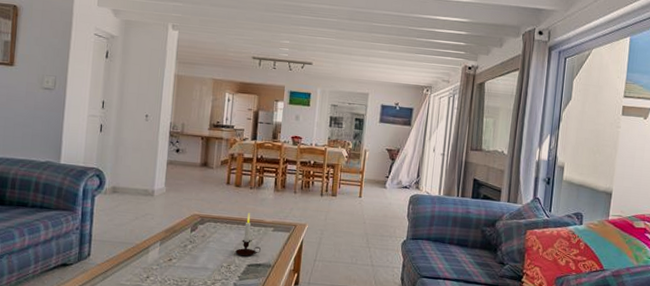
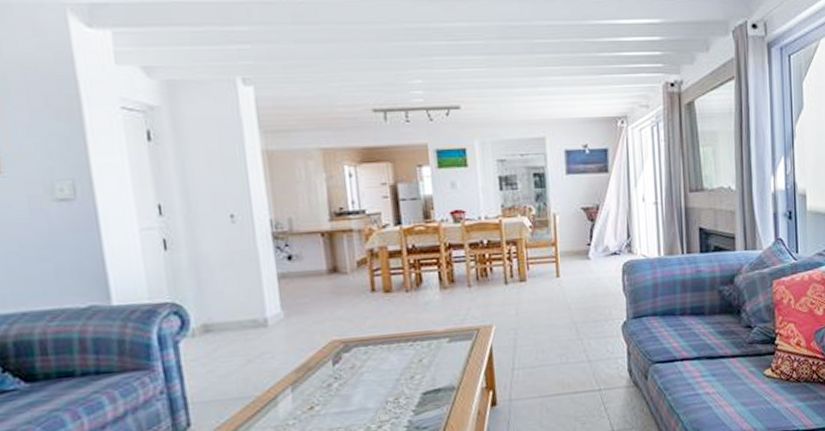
candle: present [235,213,261,256] -> none [402,324,437,383]

